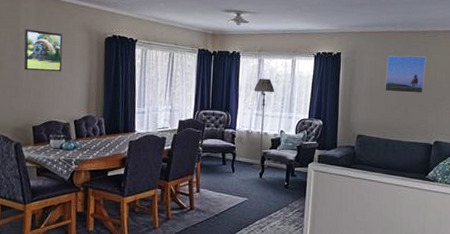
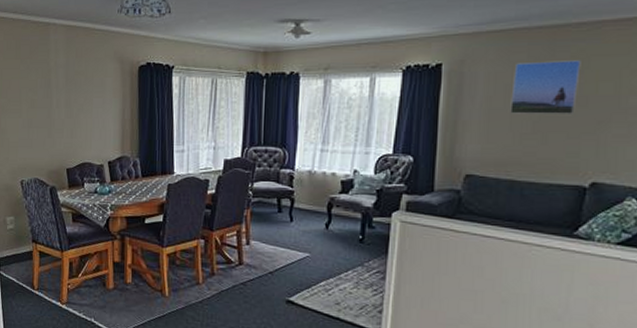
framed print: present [24,28,63,72] -> none [55,62,94,109]
floor lamp: present [252,78,275,169] -> none [315,104,346,218]

